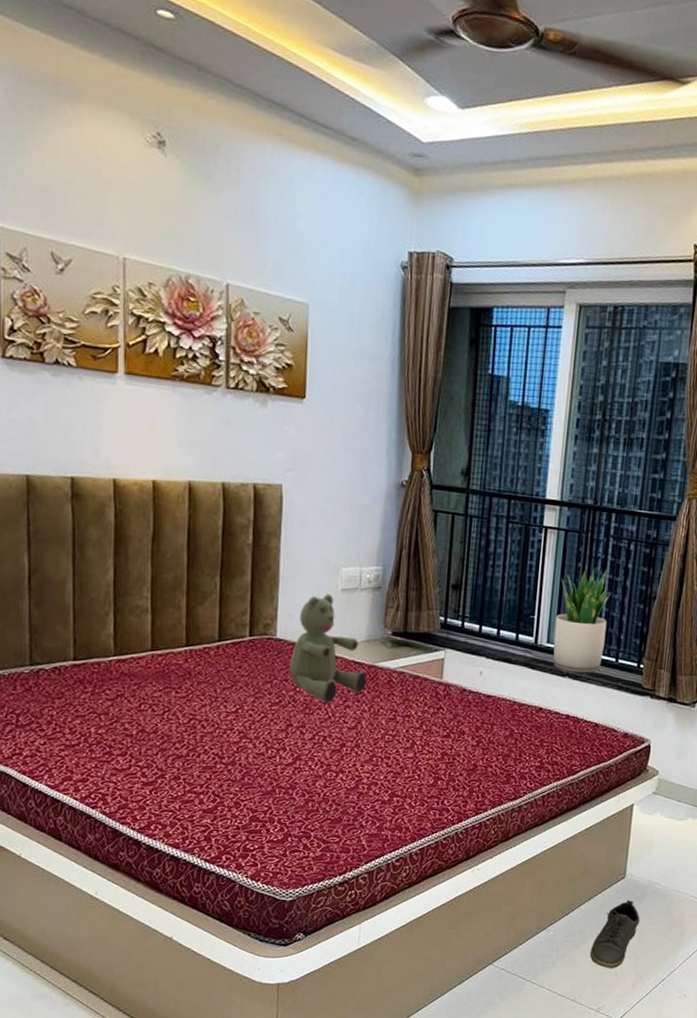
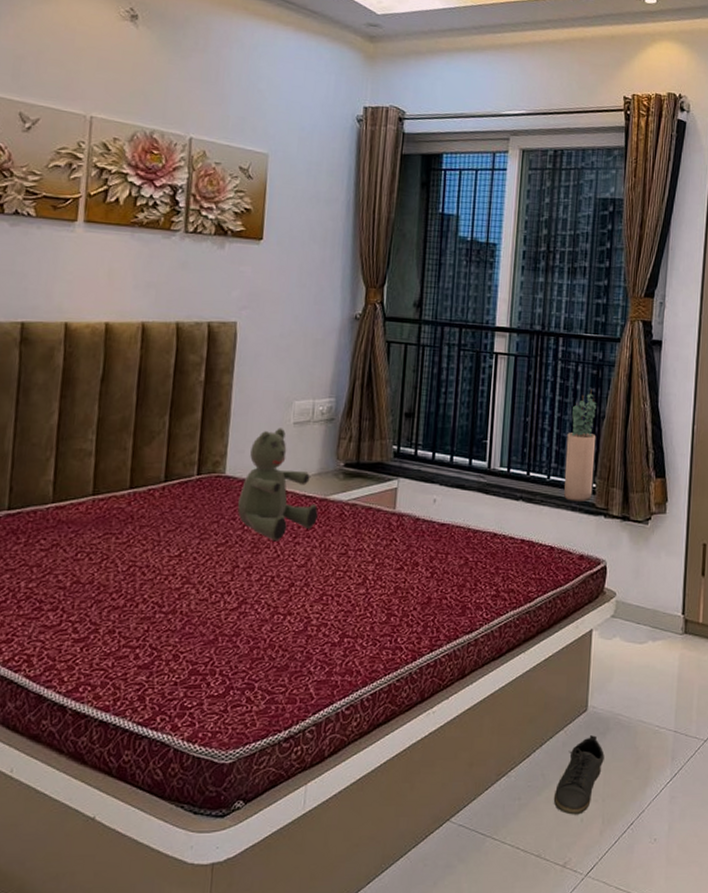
planter: present [553,568,611,674] -> none [506,391,561,496]
vase: none [611,568,649,682] -> present [564,388,597,503]

